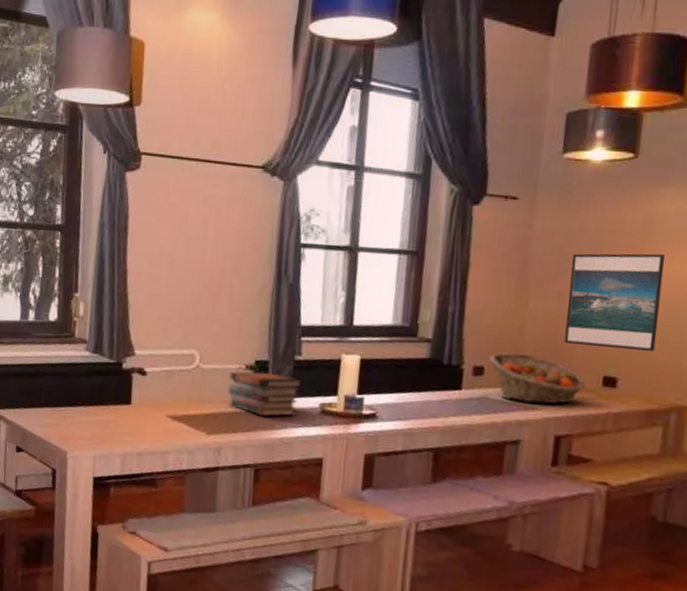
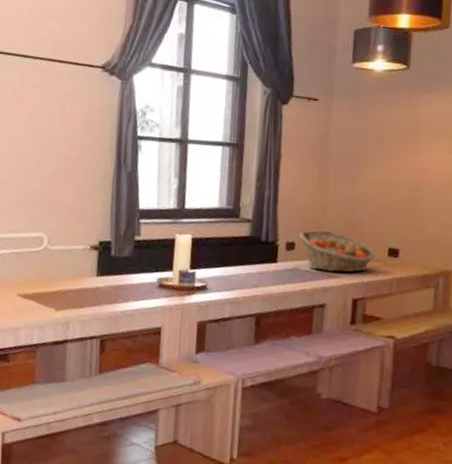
book stack: present [227,371,303,417] -> none [73,251,142,292]
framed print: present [564,253,665,352] -> none [358,146,432,228]

